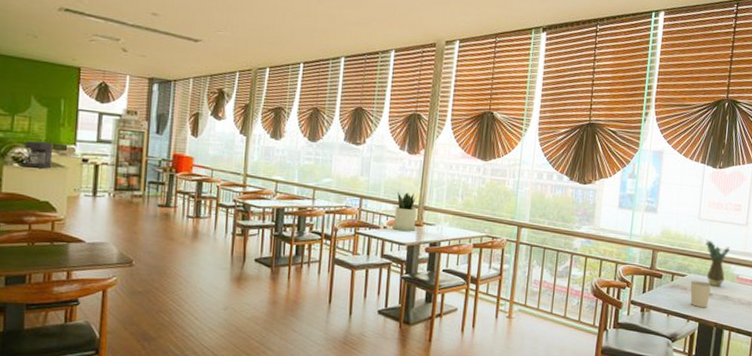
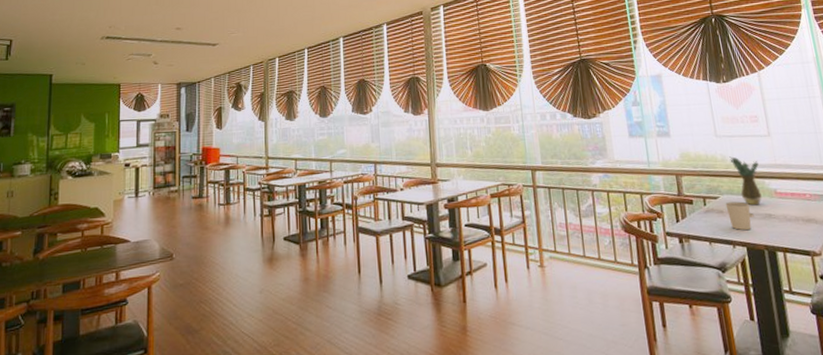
coffee maker: present [22,141,52,169] -> none [75,153,100,179]
planter: present [391,192,418,232] -> none [408,152,433,191]

